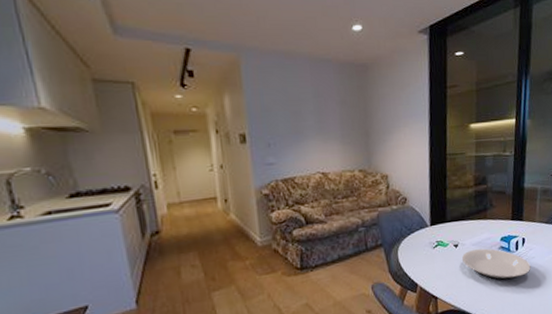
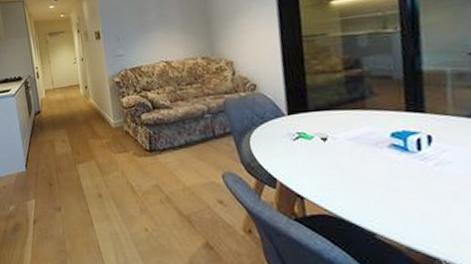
plate: present [462,248,531,281] -> none [334,145,448,188]

